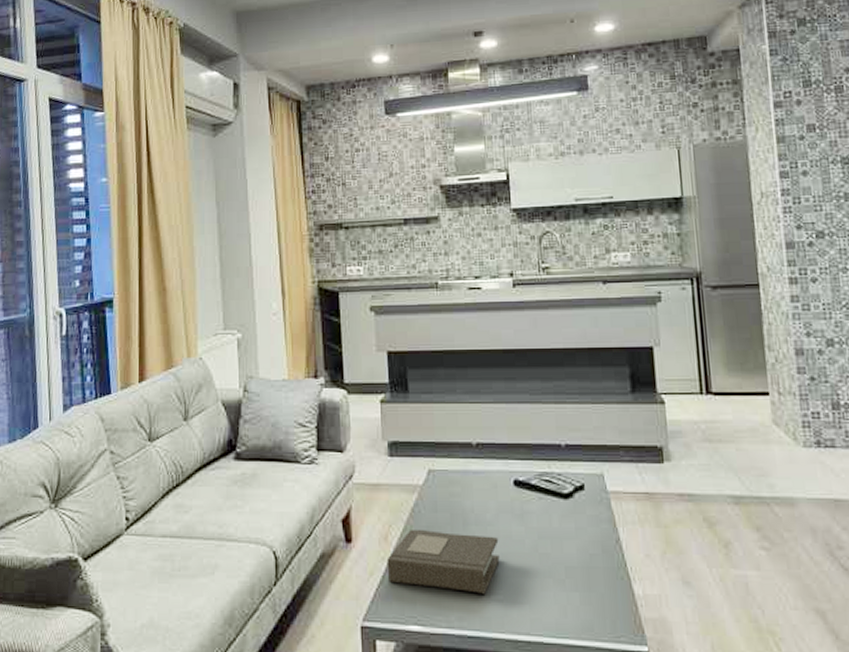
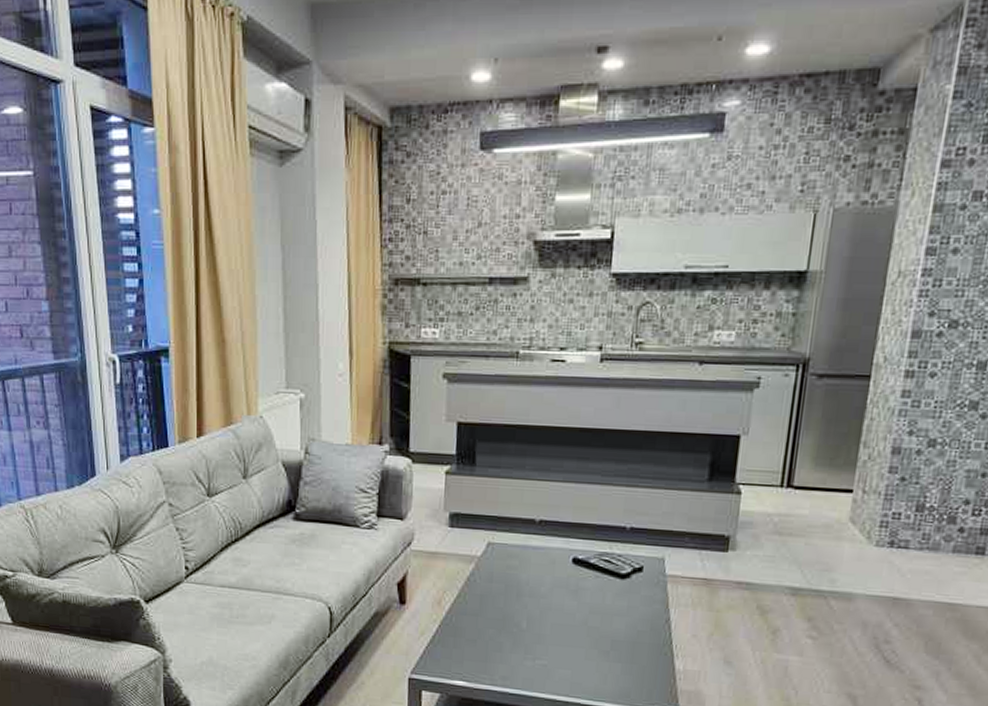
book: present [386,529,500,595] -> none [437,596,550,660]

